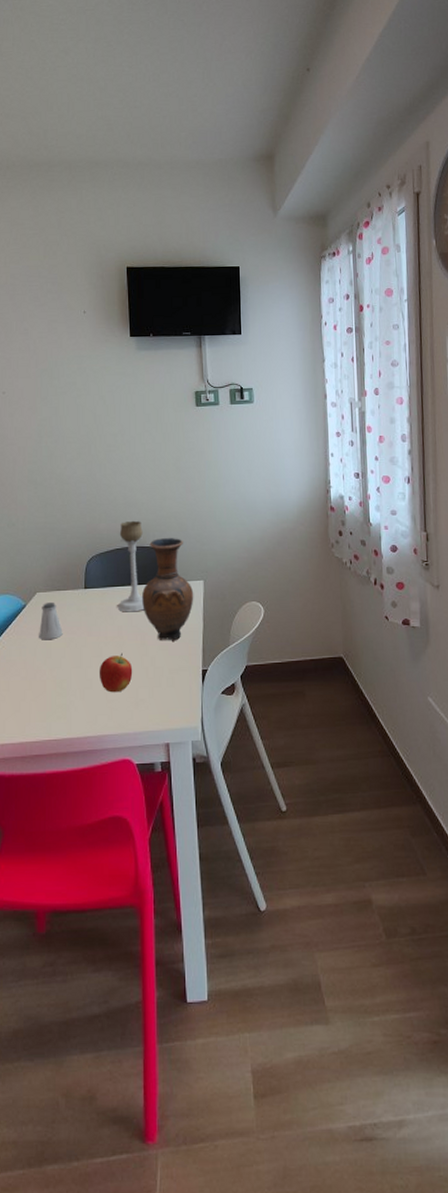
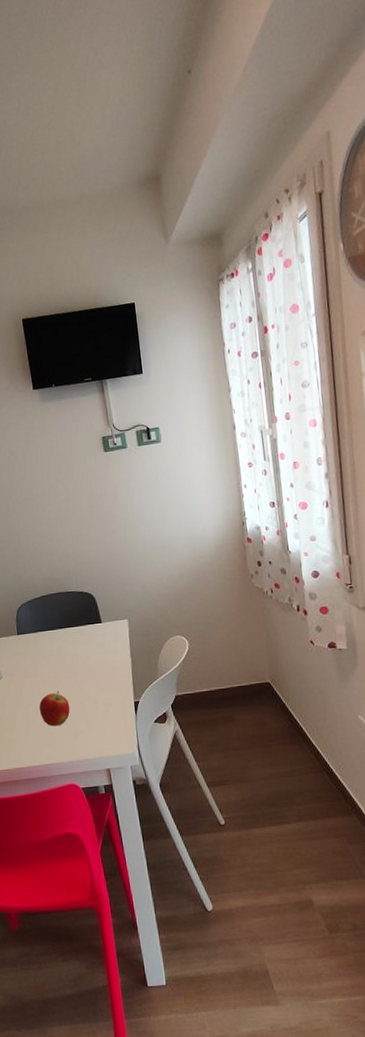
candle holder: present [117,520,144,612] -> none [43,568,74,654]
vase: present [142,537,194,641] -> none [71,581,120,677]

